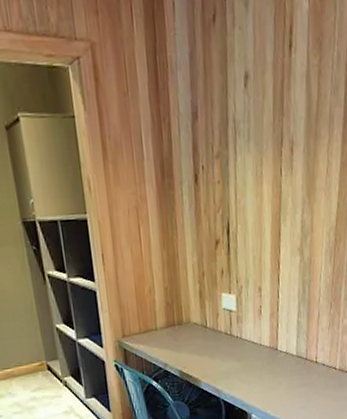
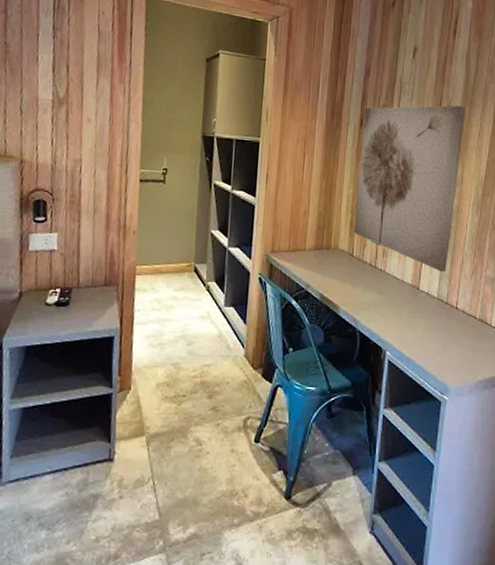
wall art: none [197,140,311,329] -> present [353,105,466,272]

